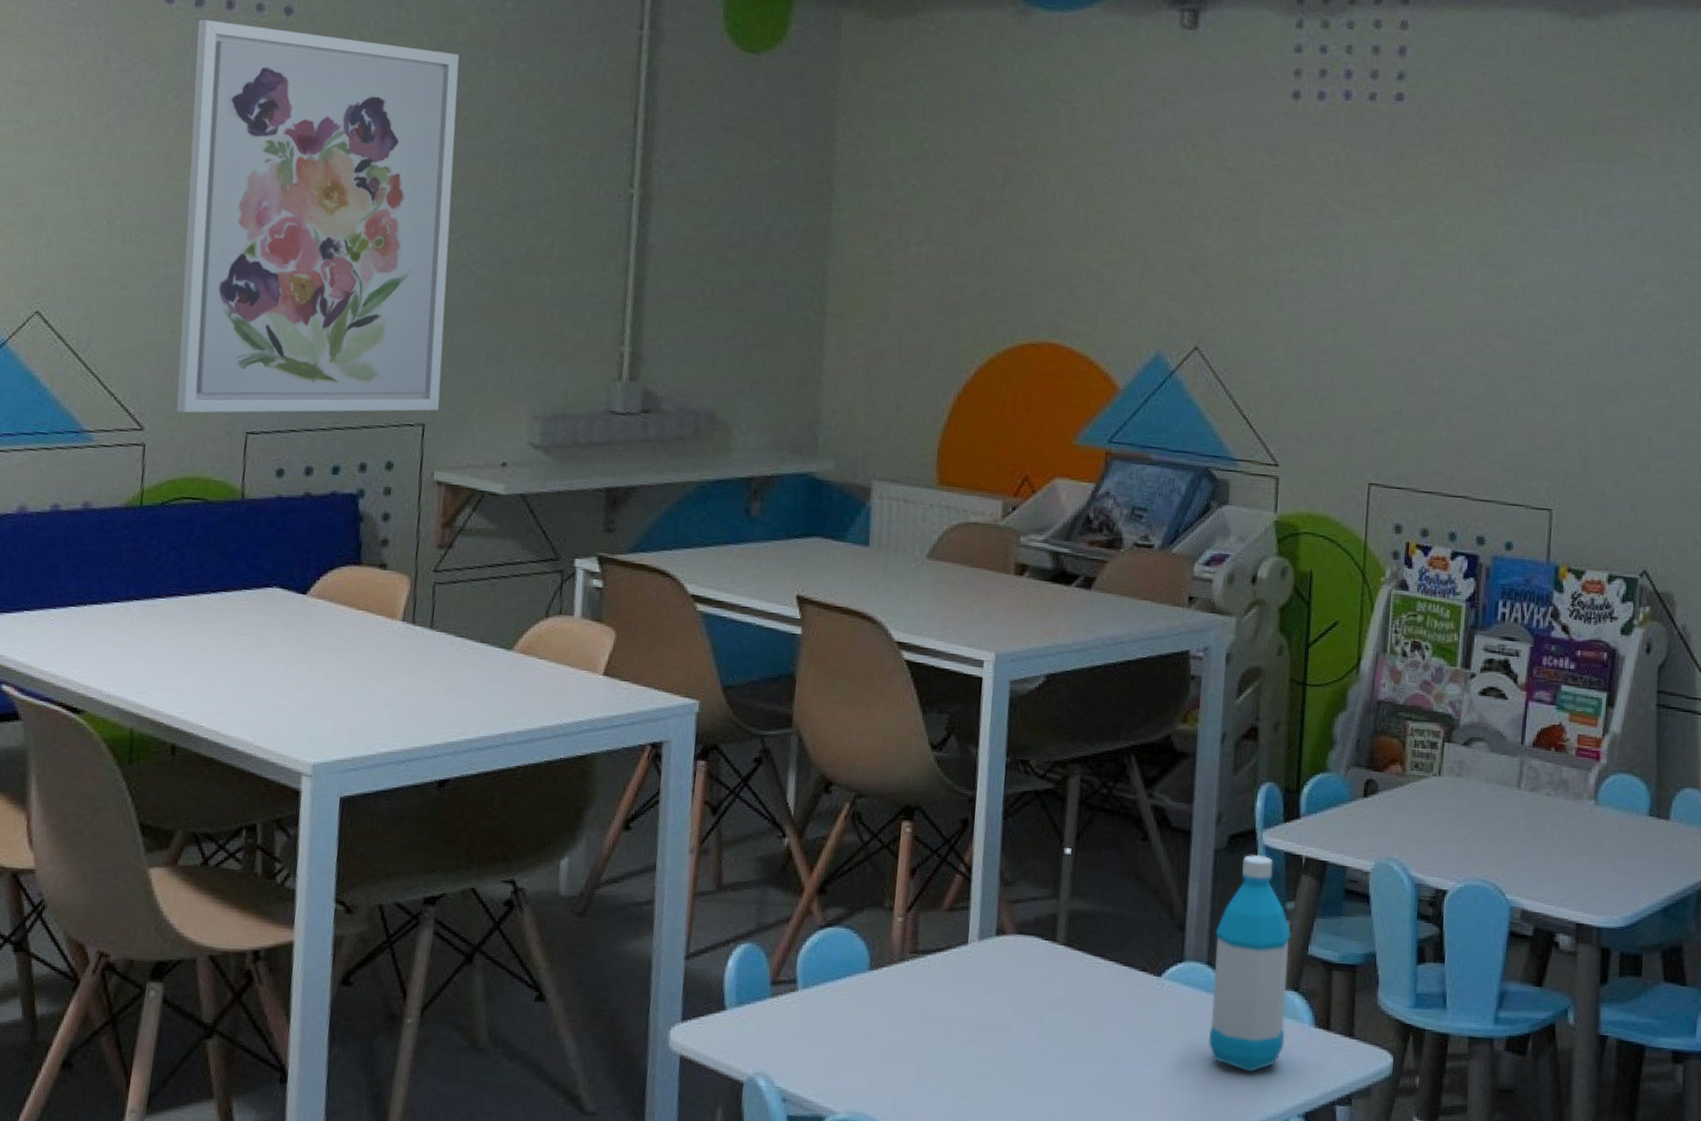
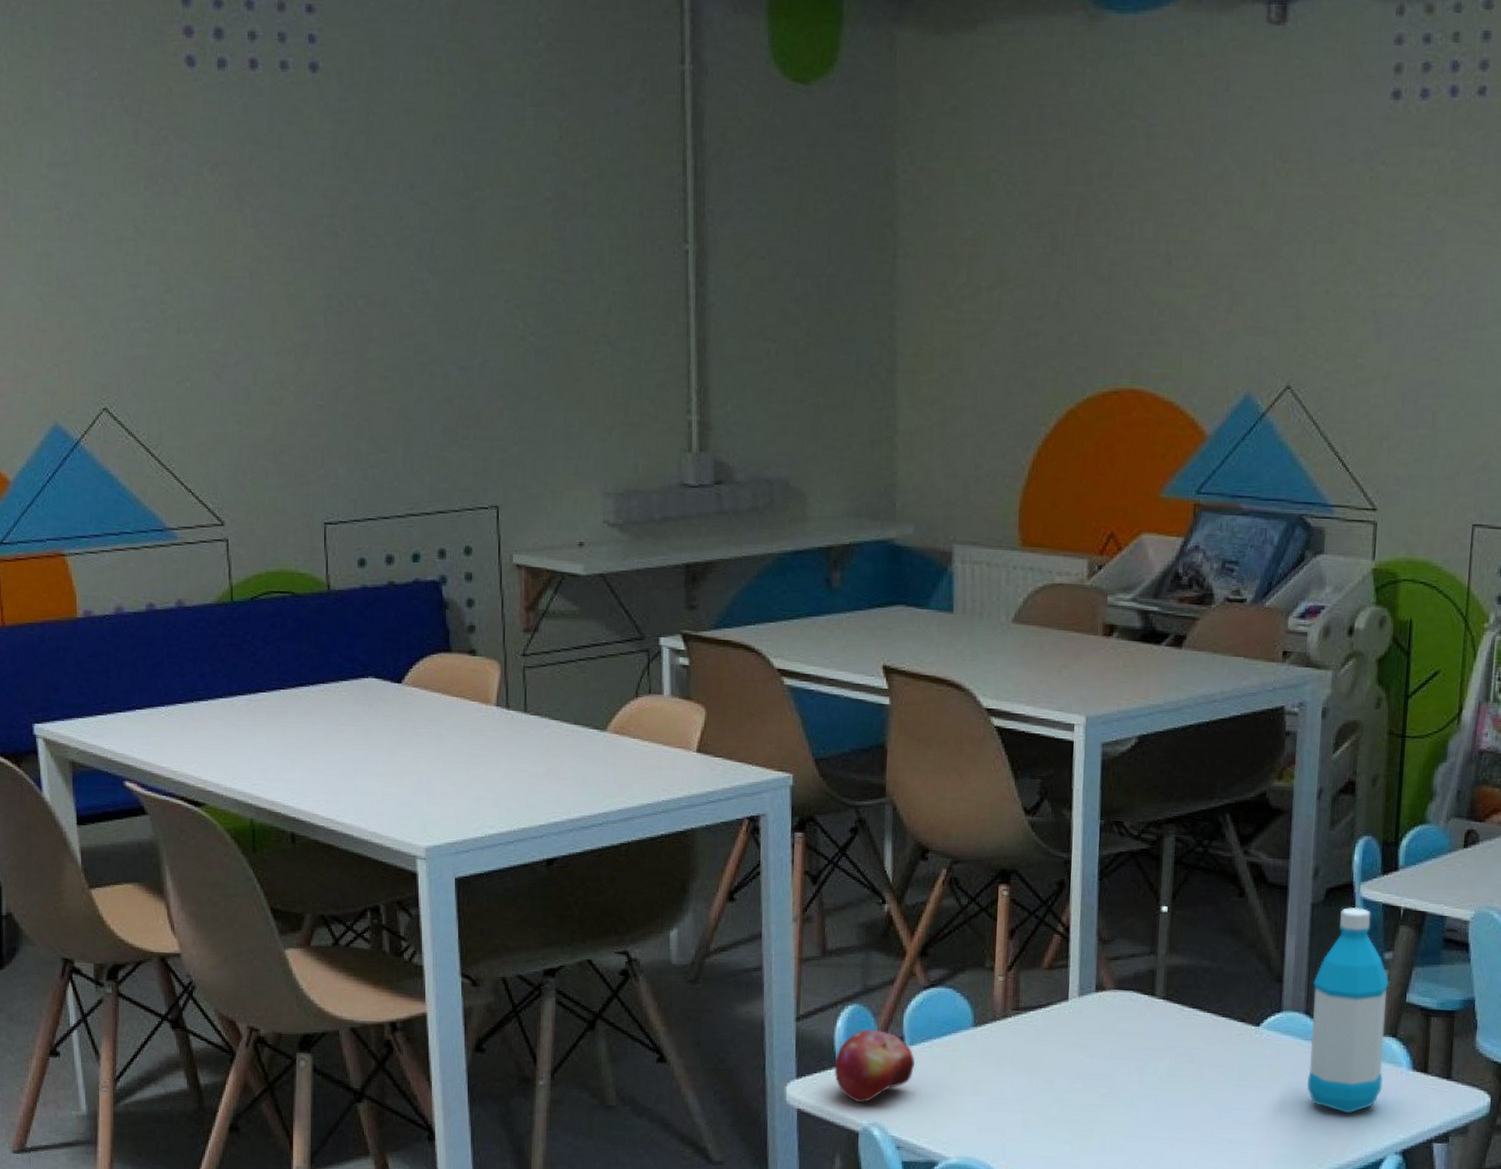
wall art: present [176,19,460,413] -> none [223,82,512,506]
fruit: none [721,970,807,1051] -> present [834,1029,915,1104]

